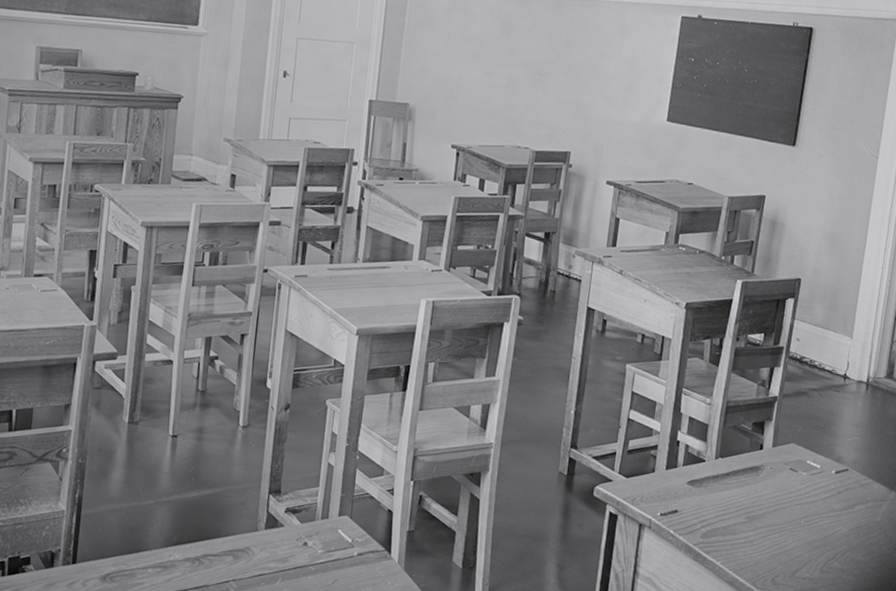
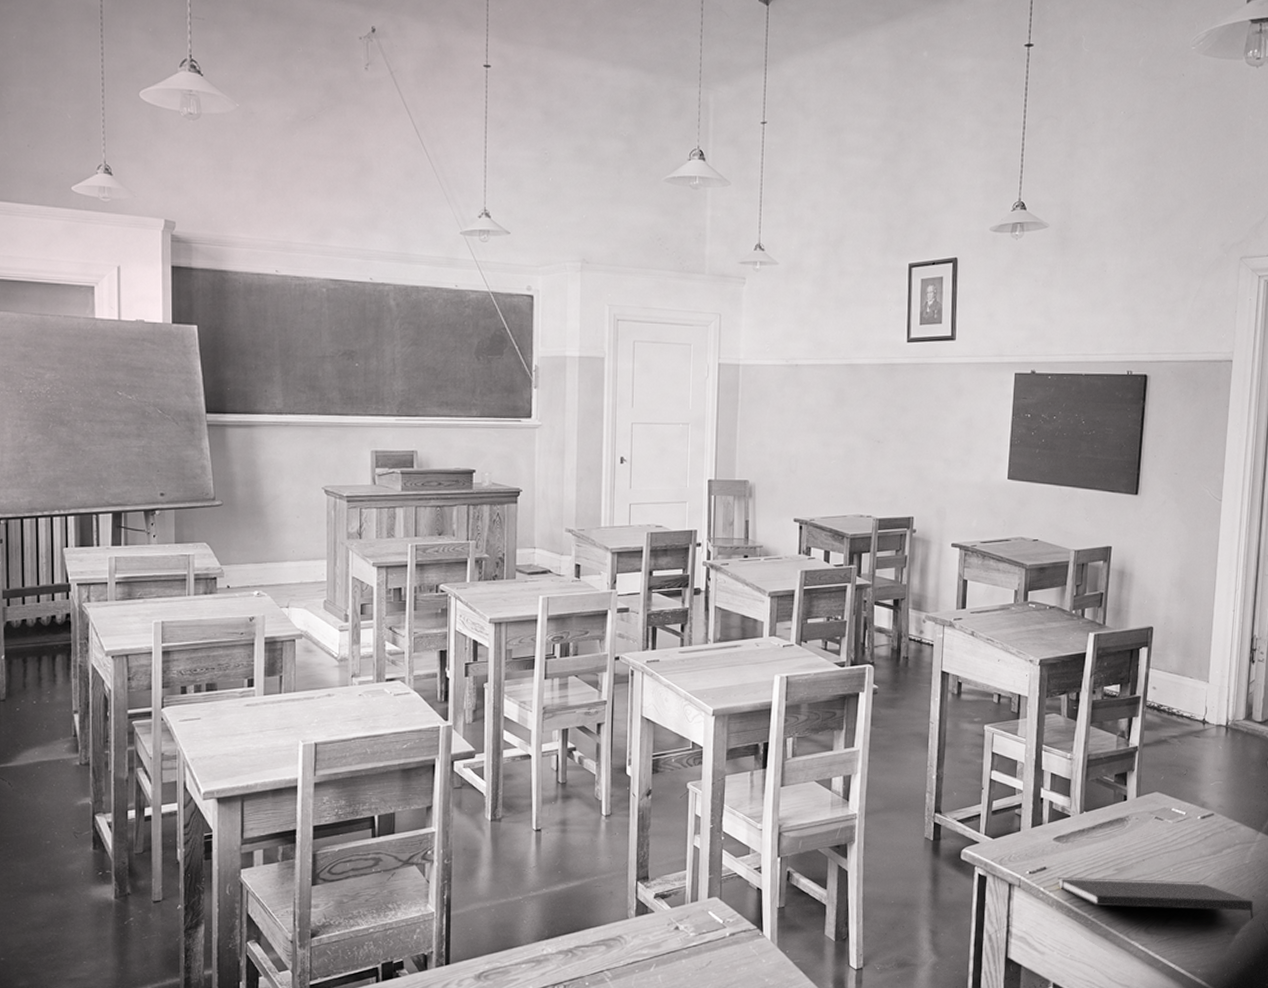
notepad: none [688,521,882,579] -> present [1057,877,1254,921]

